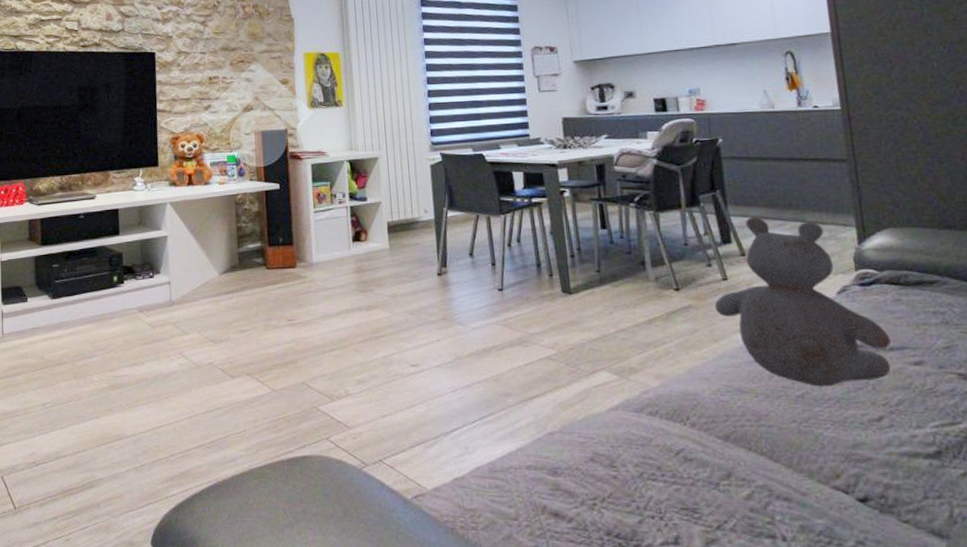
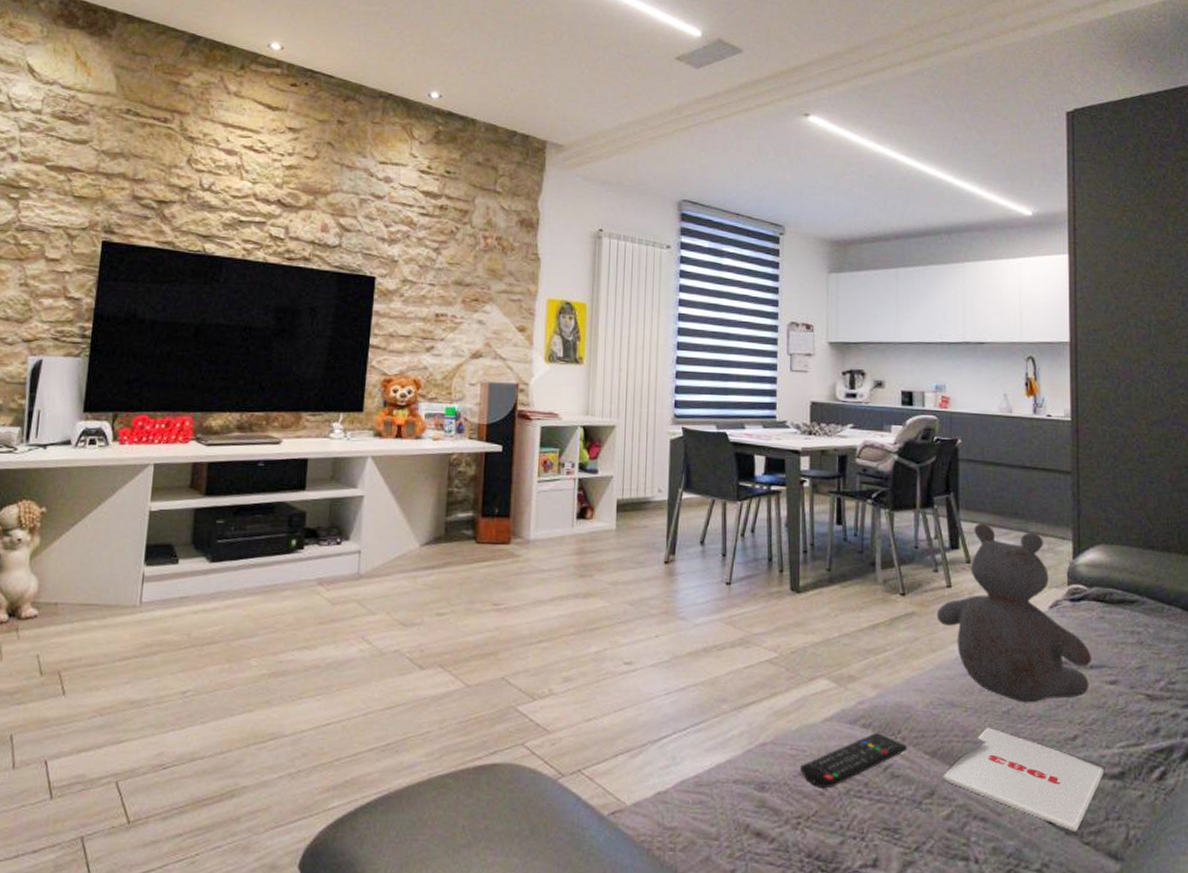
remote control: none [590,419,699,471] -> present [800,731,908,788]
magazine: none [738,412,919,510] -> present [943,728,1106,831]

